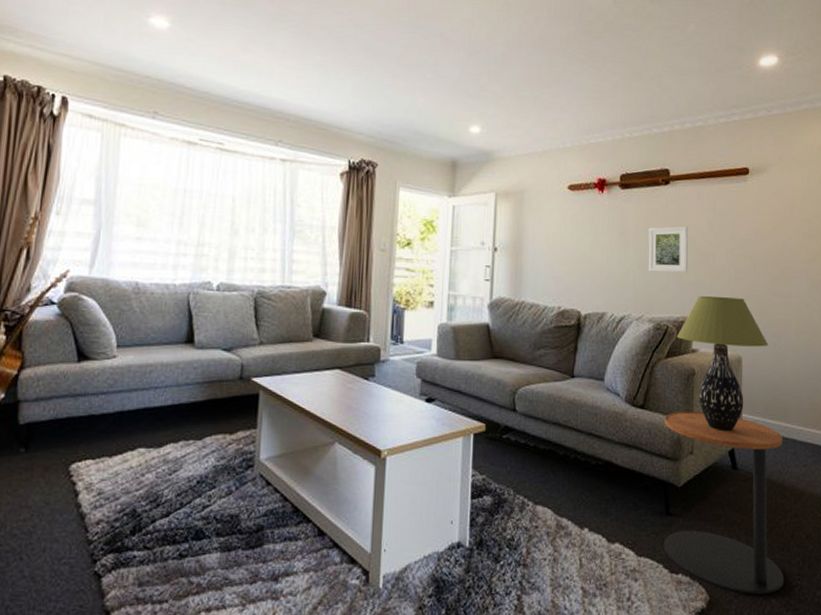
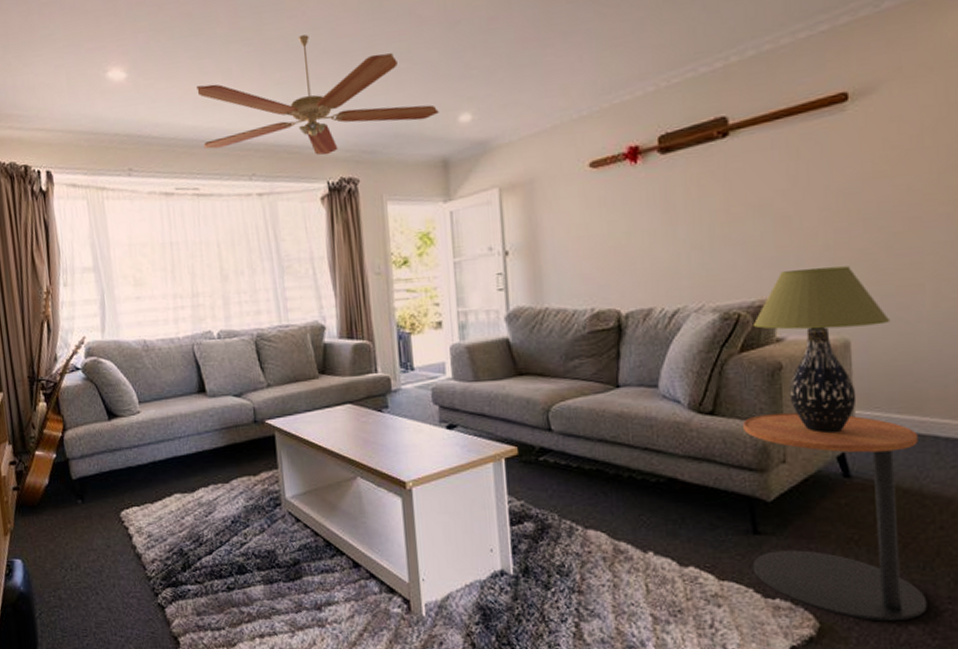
ceiling fan: none [236,30,454,137] -> present [197,35,439,155]
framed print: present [648,226,688,273] -> none [703,185,763,251]

